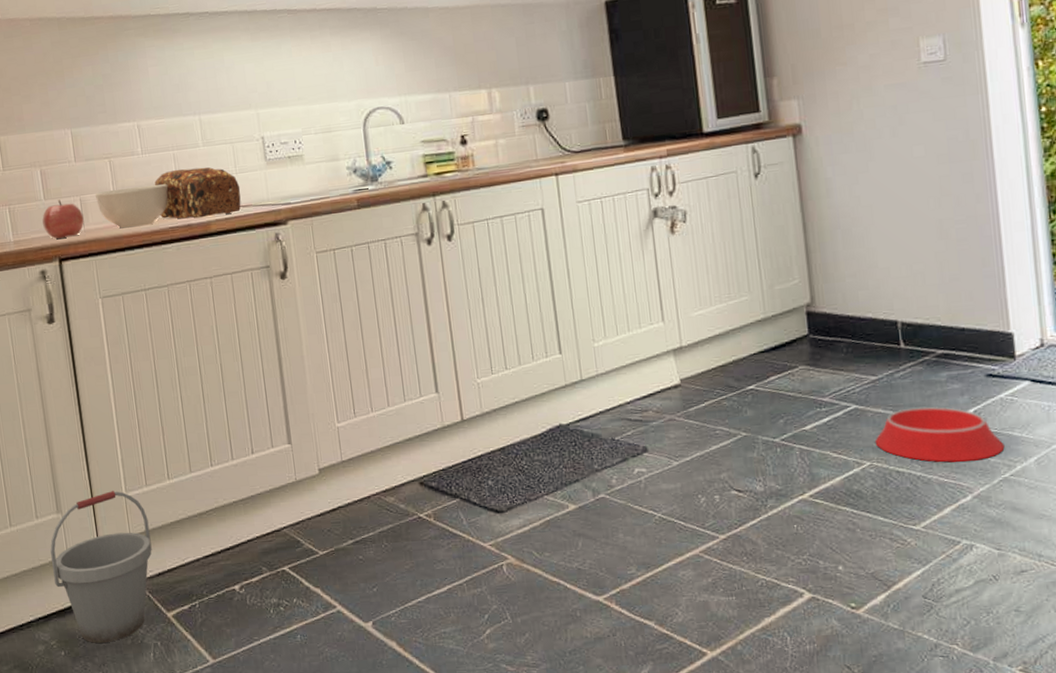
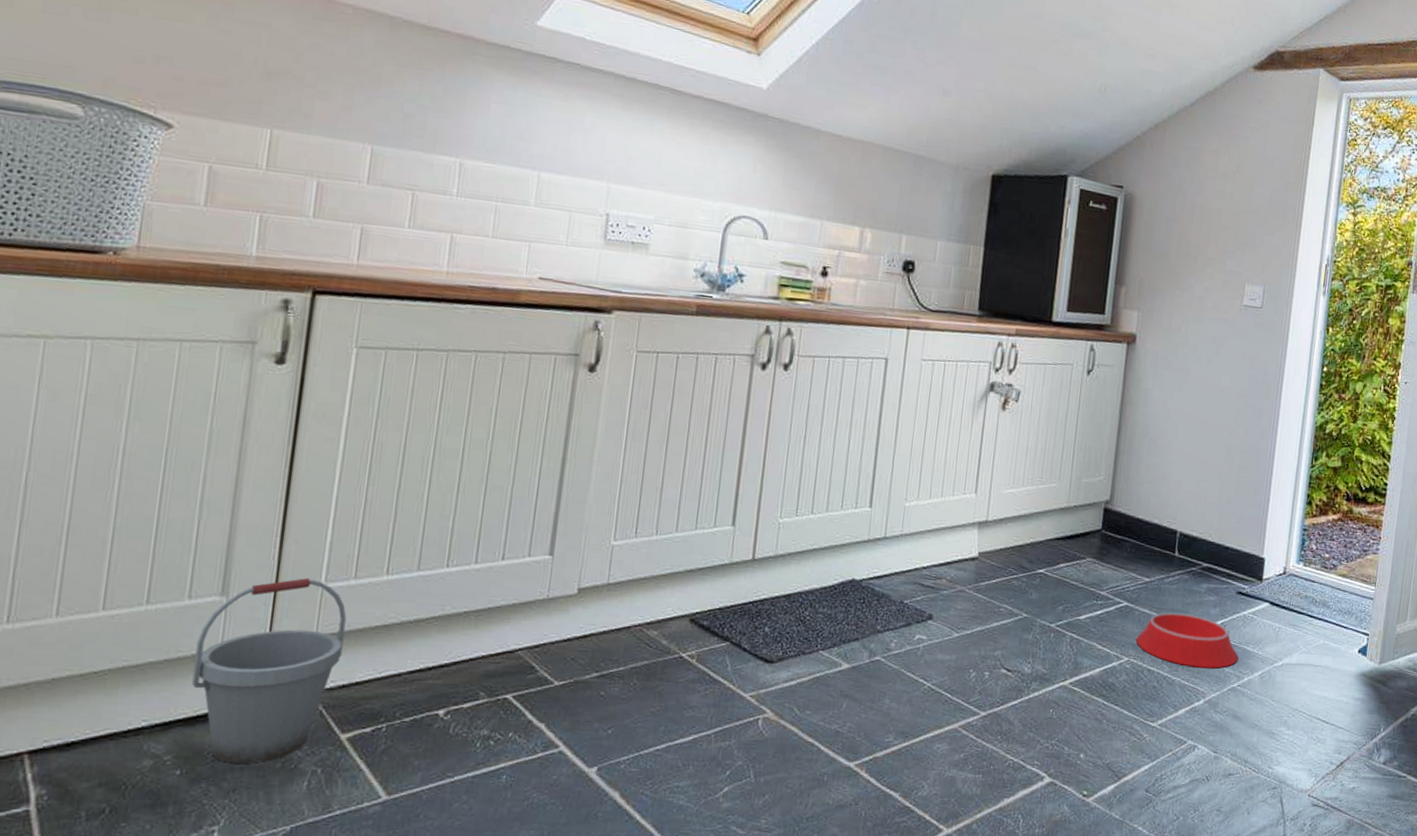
fruit: present [42,198,84,239] -> none [302,220,361,269]
bowl: present [94,184,169,229] -> none [382,225,480,278]
bread loaf: present [154,167,241,219] -> none [461,223,567,288]

